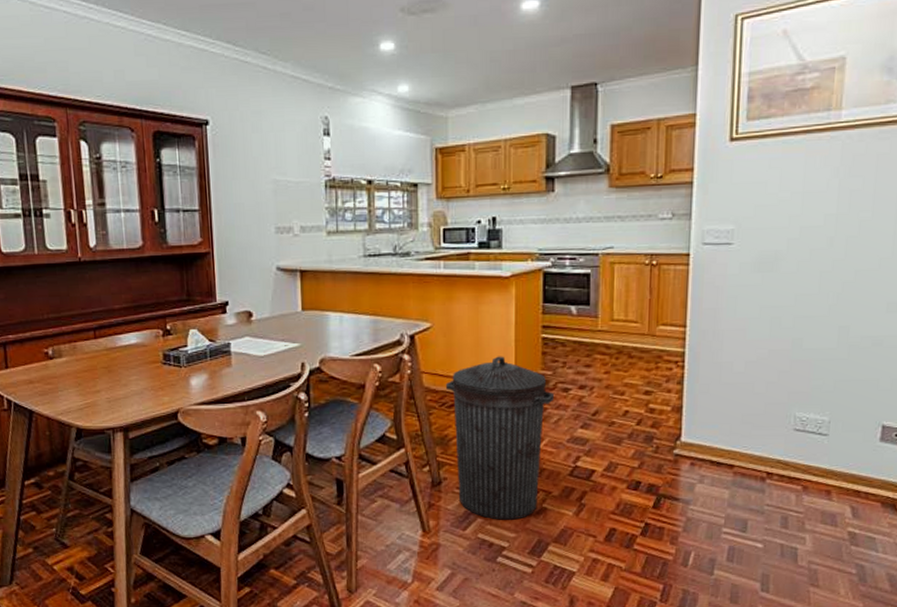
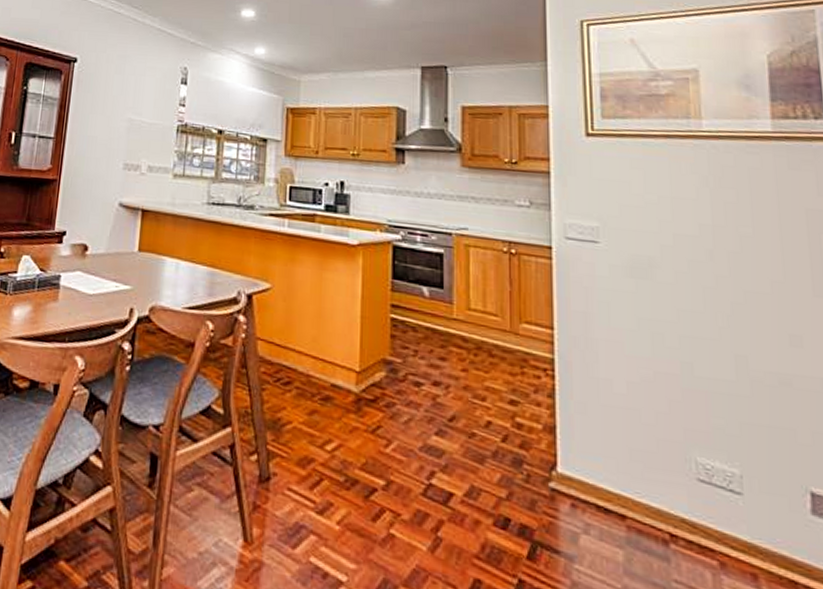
trash can: present [445,356,555,520] -> none [282,332,405,545]

